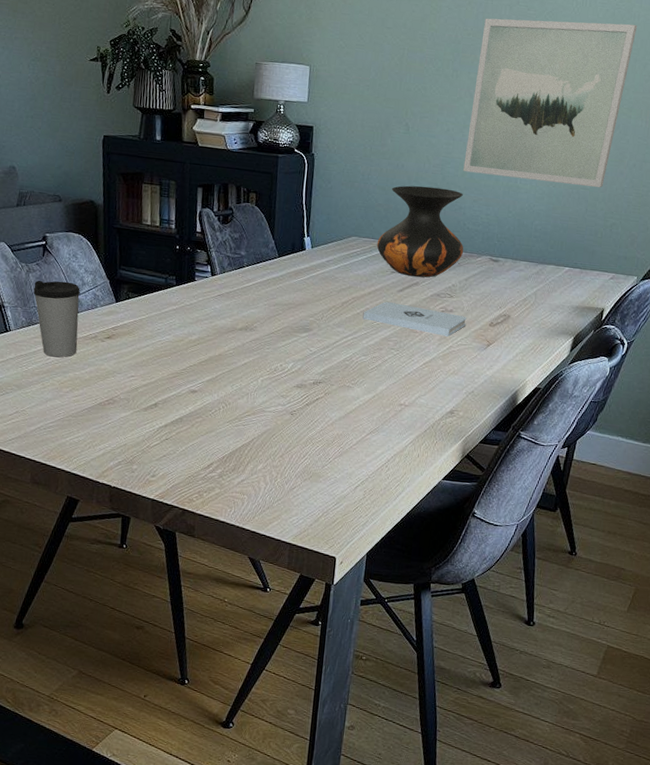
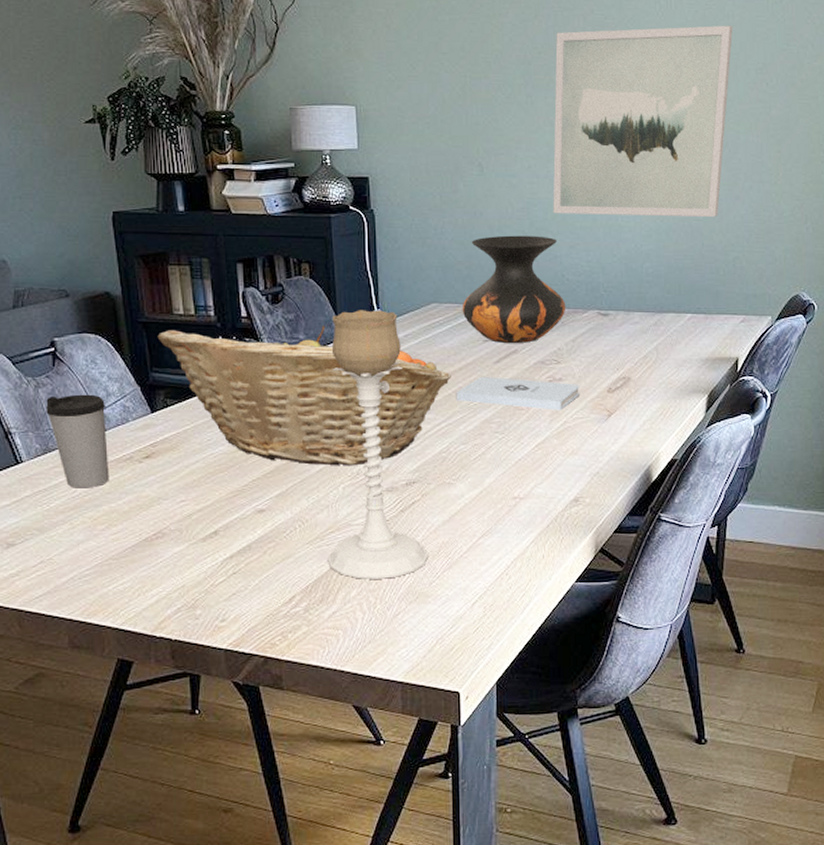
fruit basket: none [127,236,361,364] -> present [157,326,451,466]
candle holder: none [242,235,324,459] -> present [328,310,428,579]

